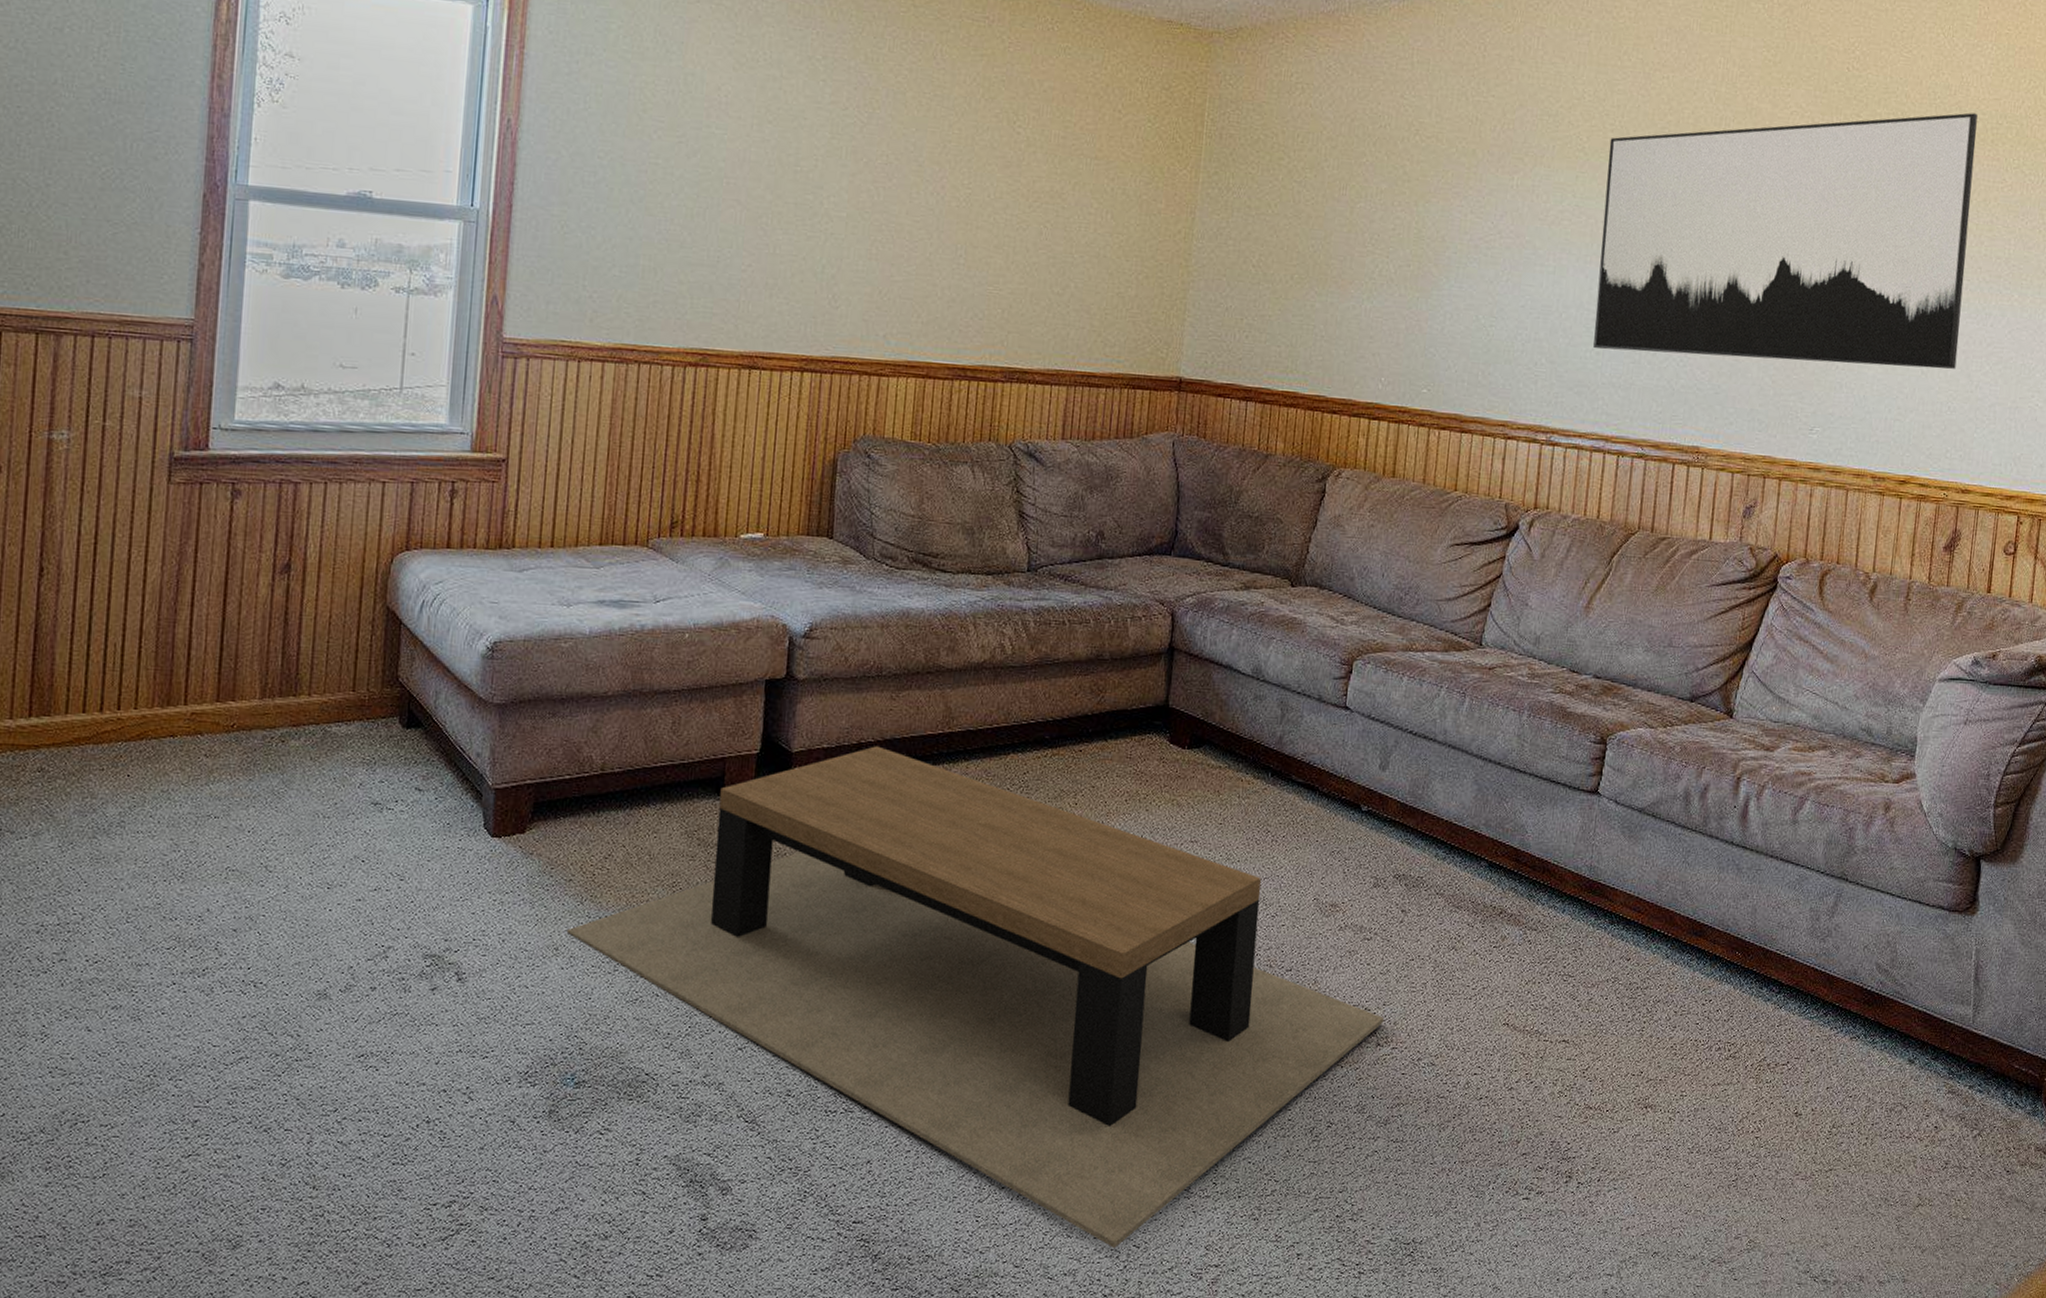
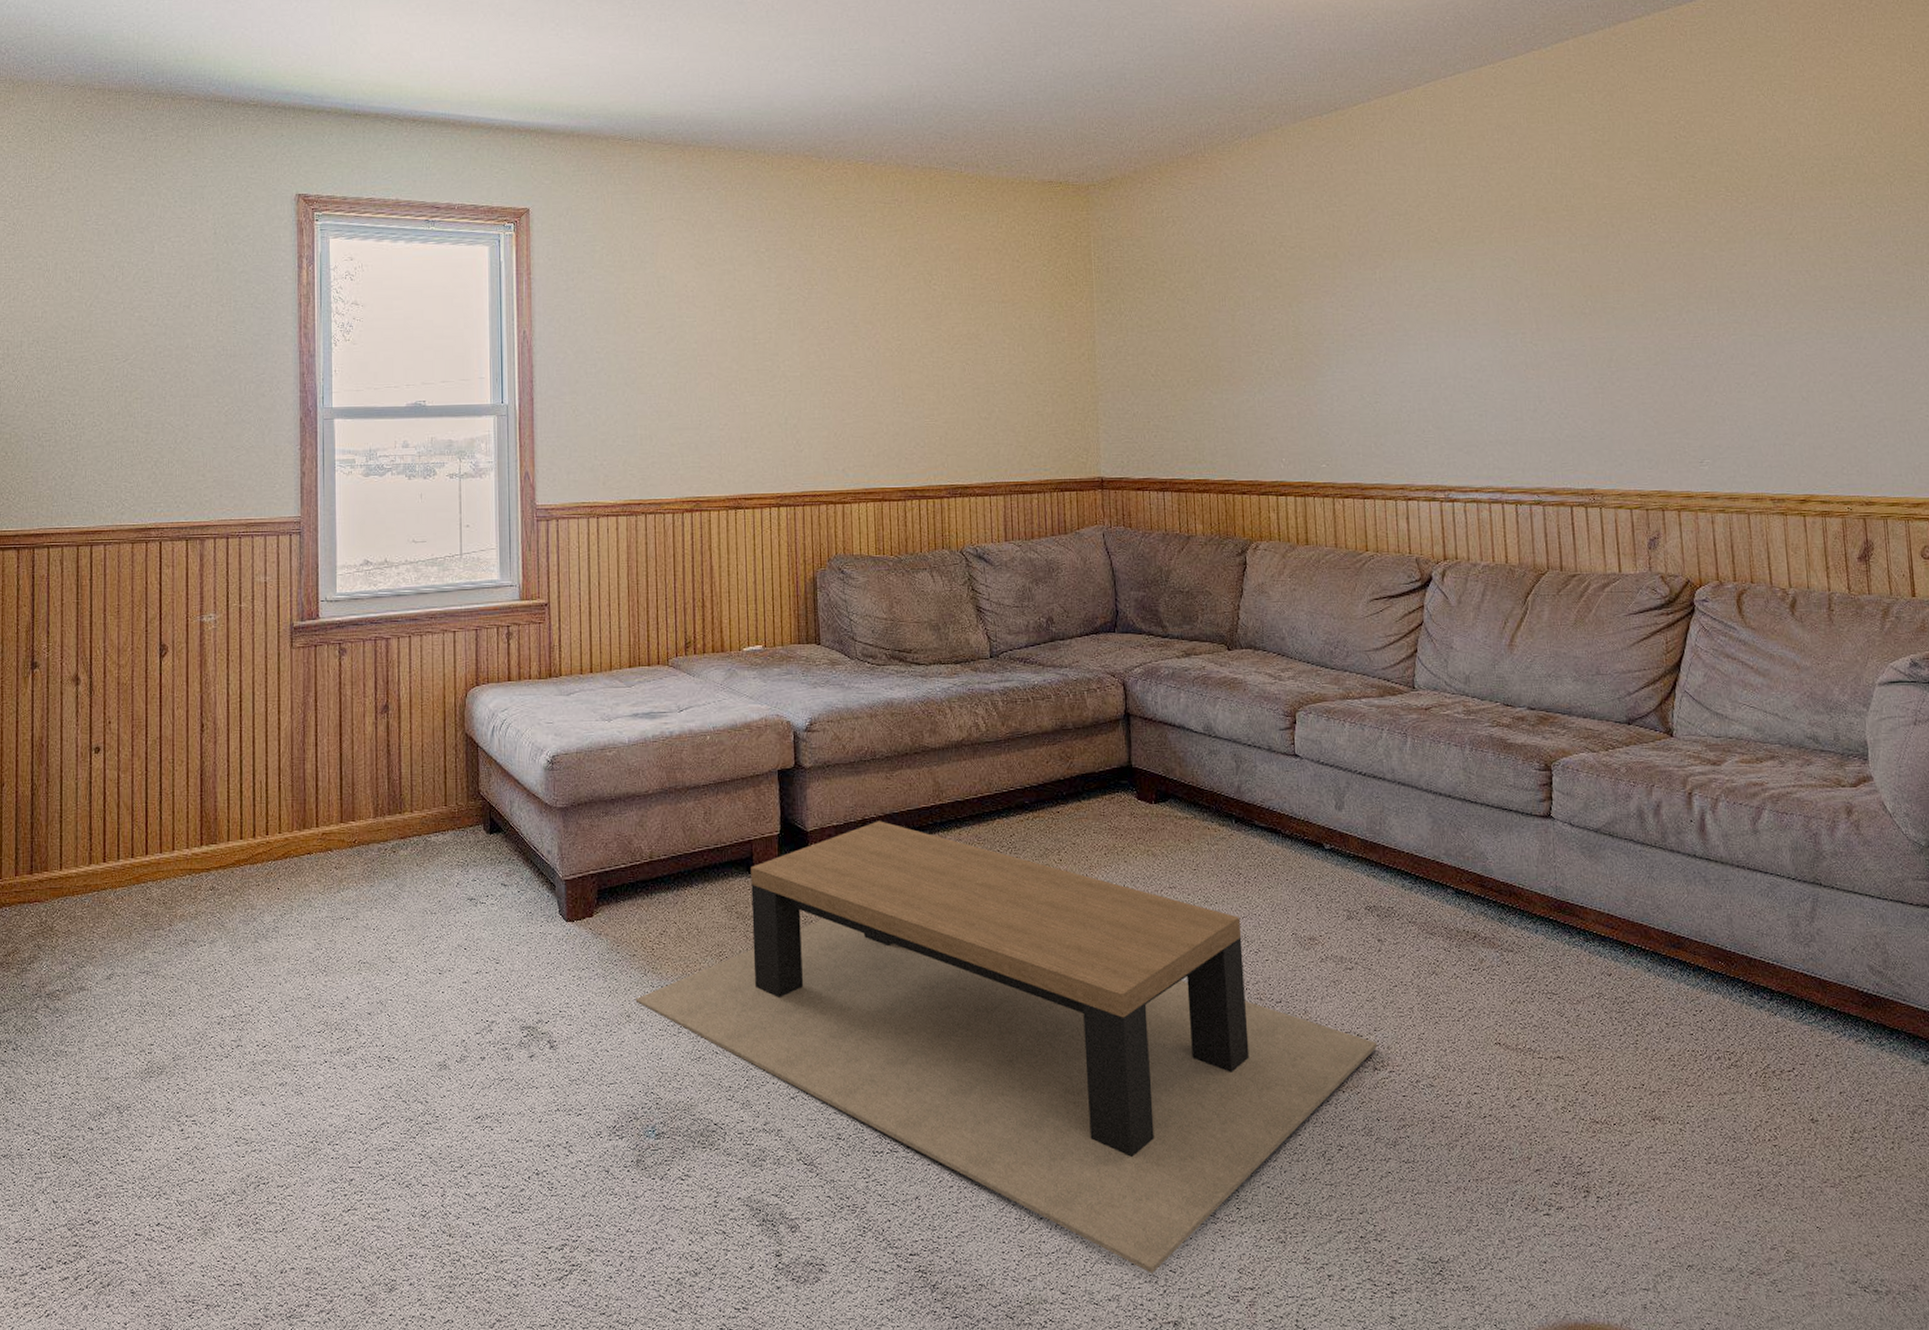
wall art: present [1593,112,1978,369] -> none [1459,160,1836,412]

